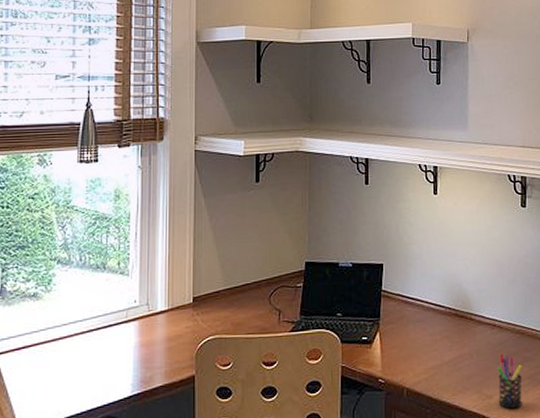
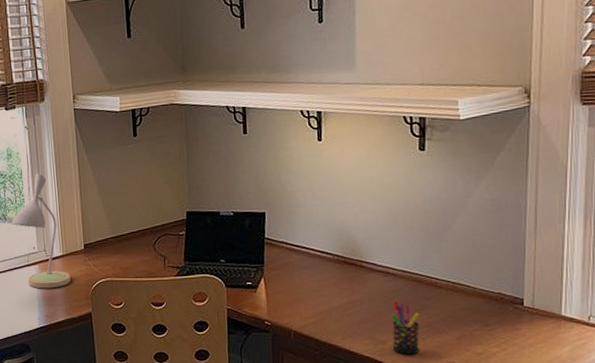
desk lamp: none [111,218,174,349] -> present [11,173,71,289]

